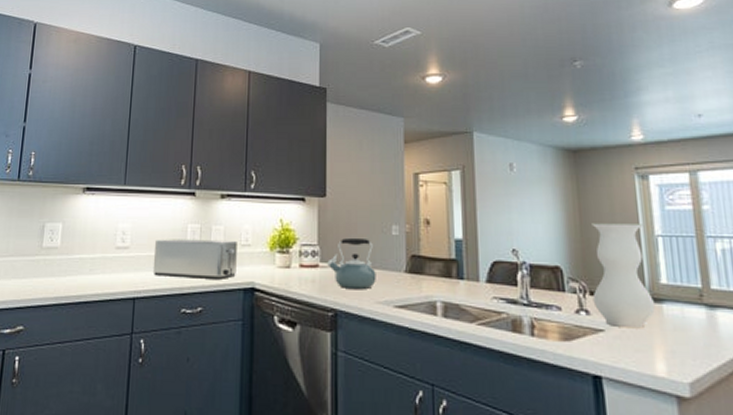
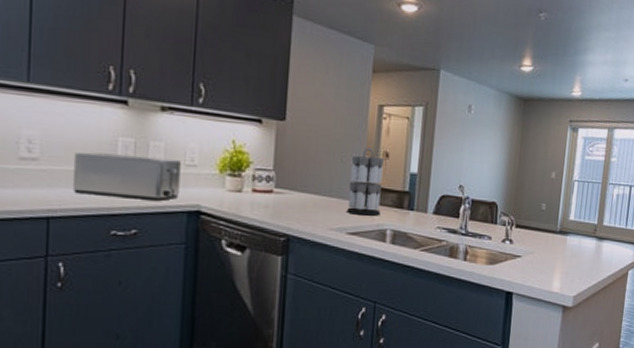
kettle: present [327,238,376,289] -> none [282,165,332,216]
spice rack: none [391,216,428,287] -> present [346,148,385,216]
vase: present [592,223,656,329] -> none [517,166,566,255]

